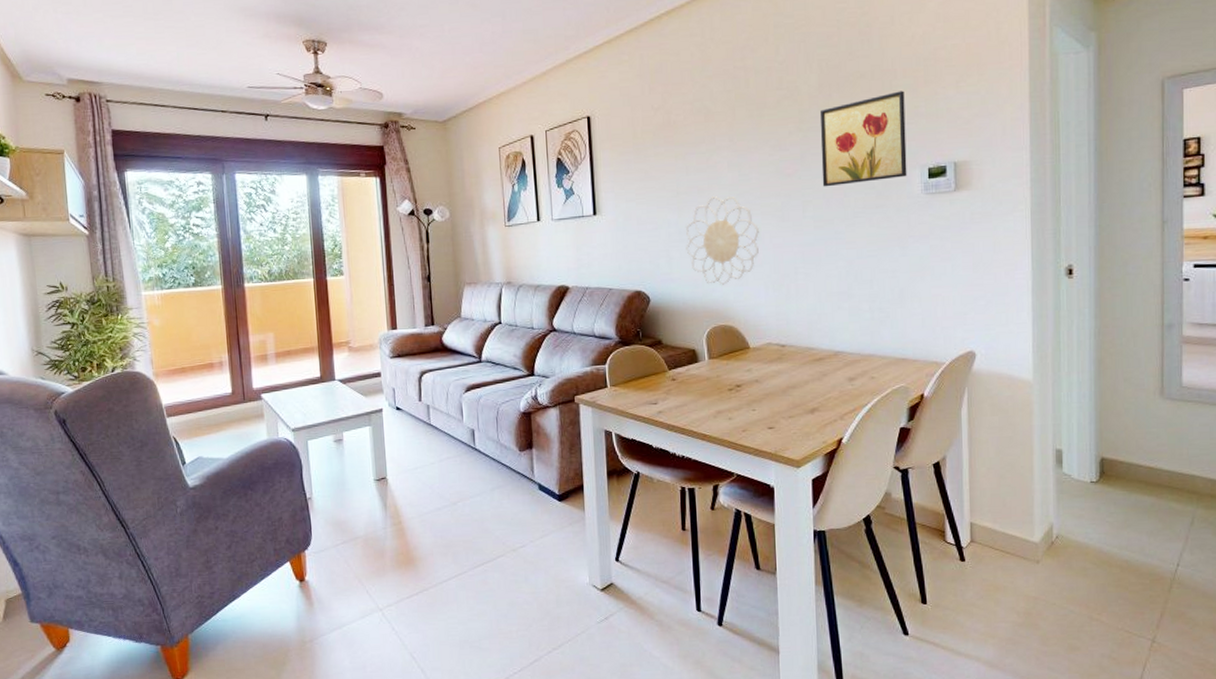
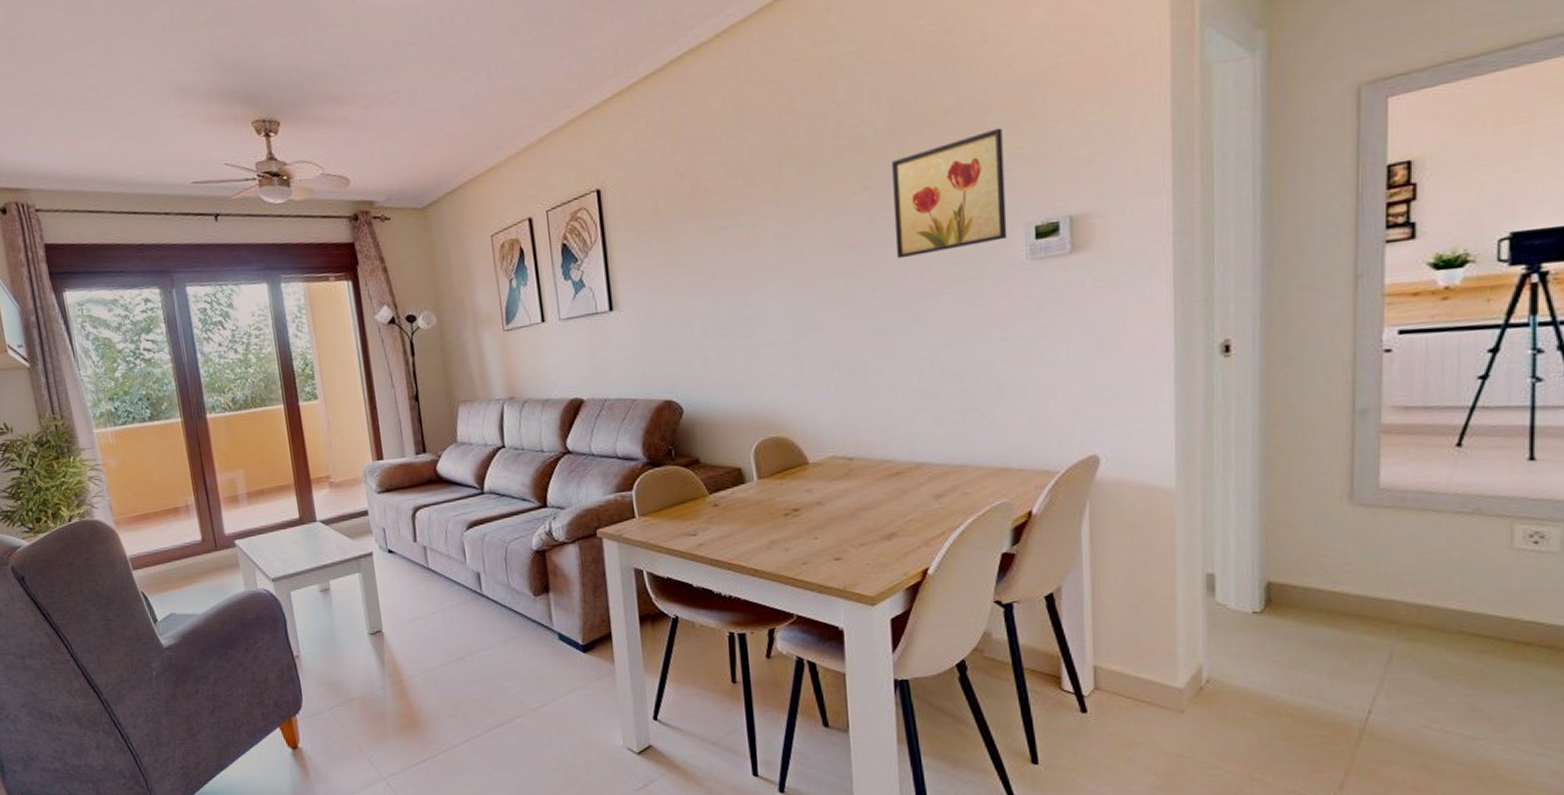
decorative wall piece: present [685,195,759,285] -> none [723,277,817,388]

